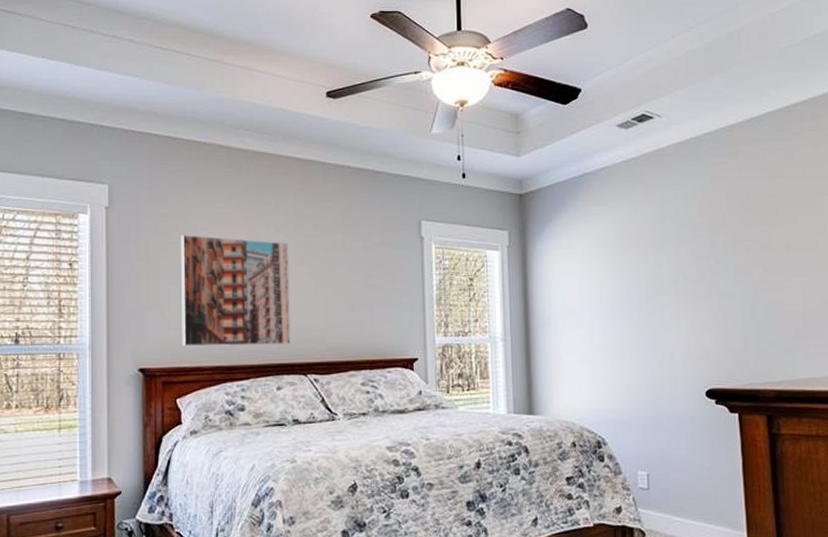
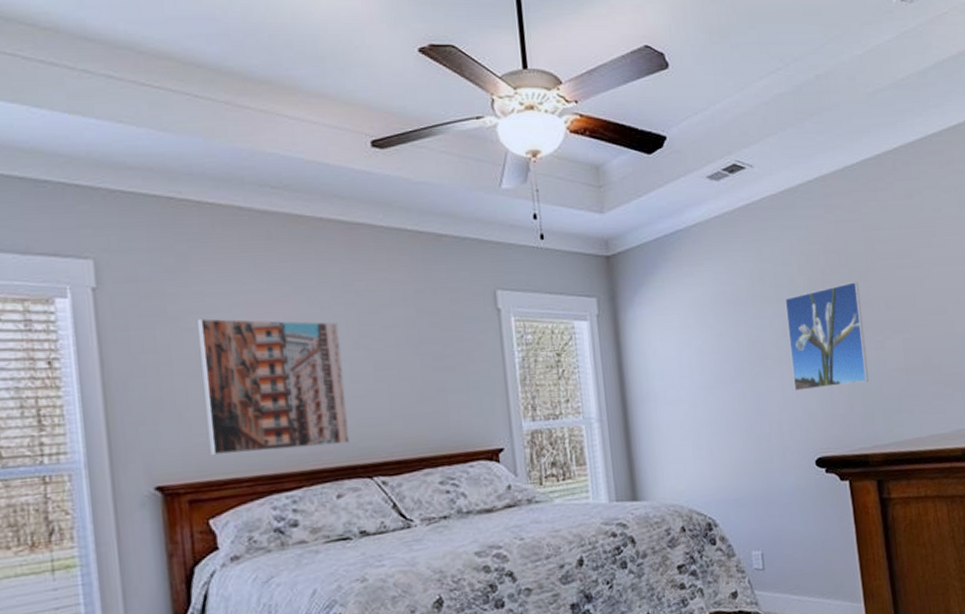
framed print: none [684,225,765,325] -> present [784,281,870,391]

